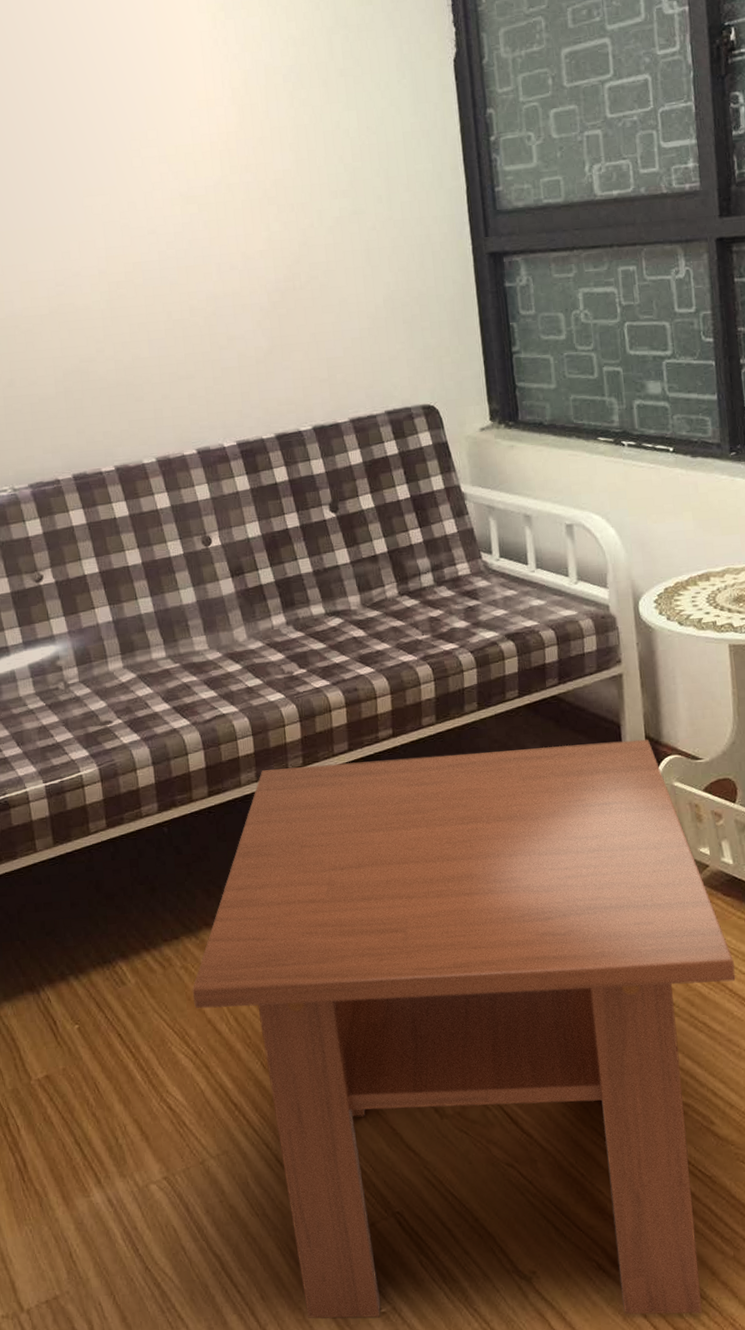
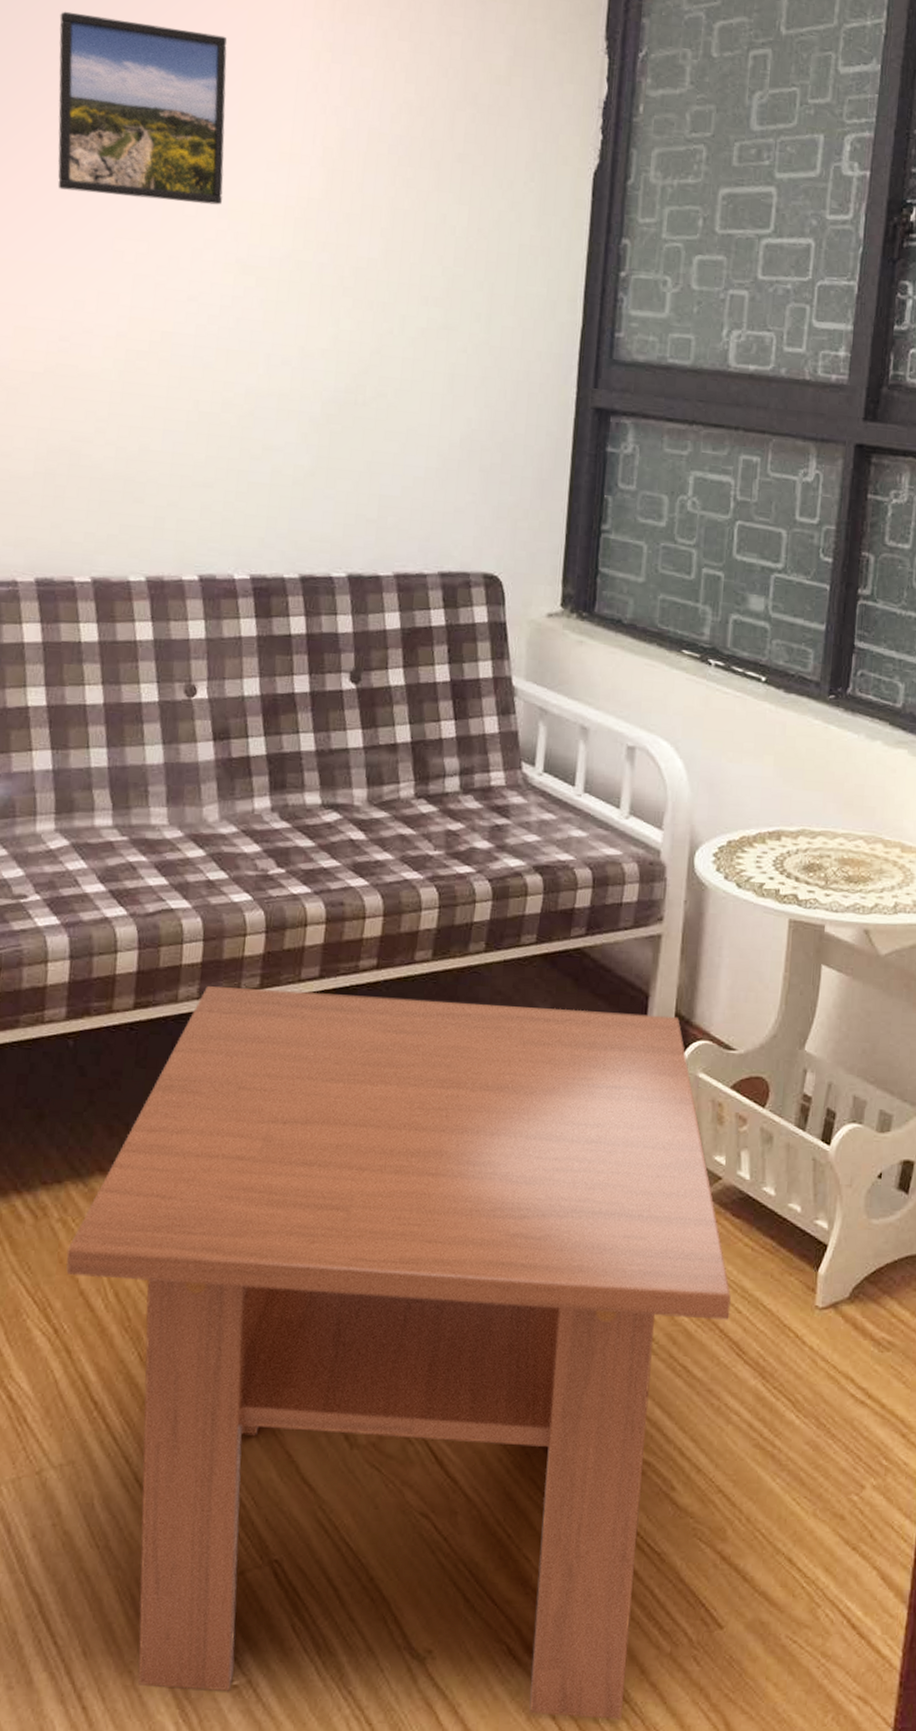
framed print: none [10,18,160,168] -> present [57,11,227,205]

